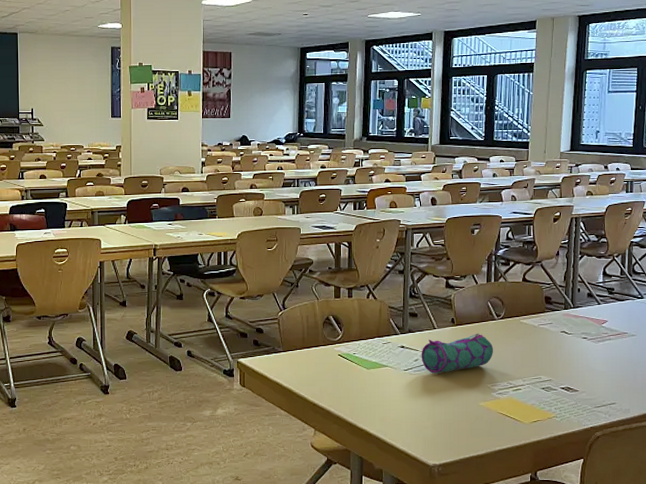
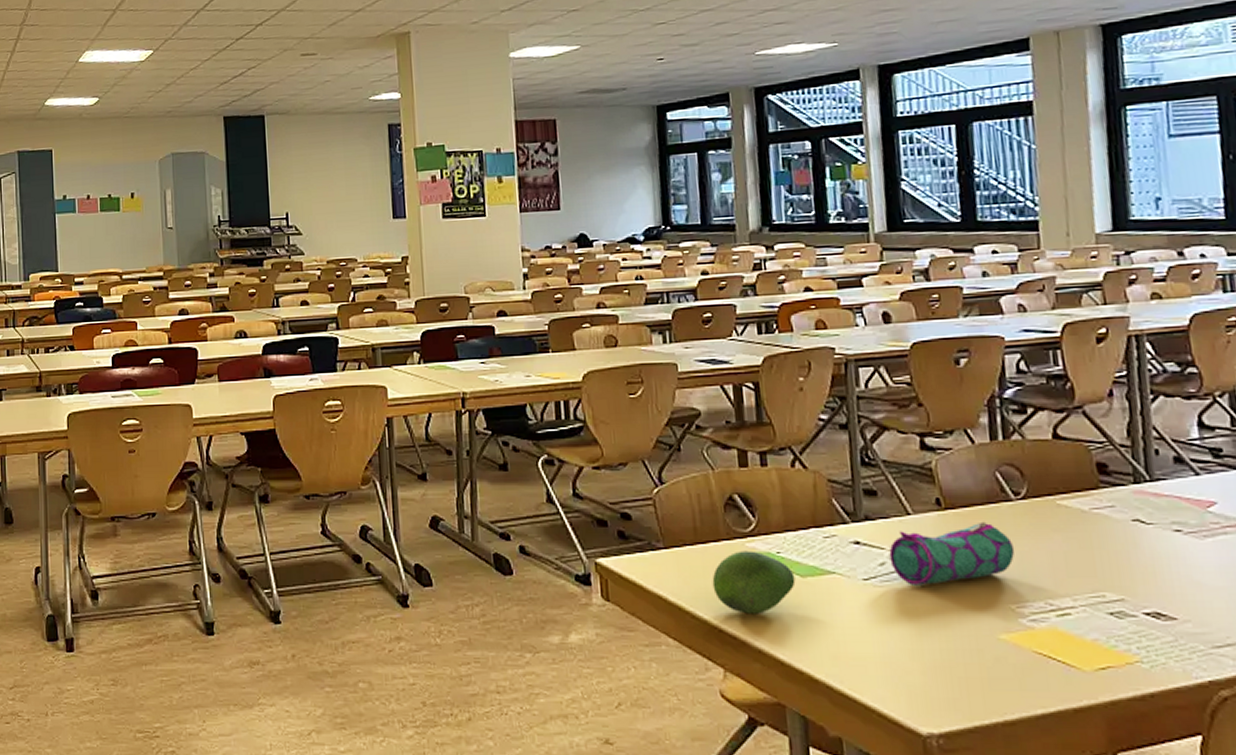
fruit: none [312,352,363,394] -> present [712,550,796,614]

